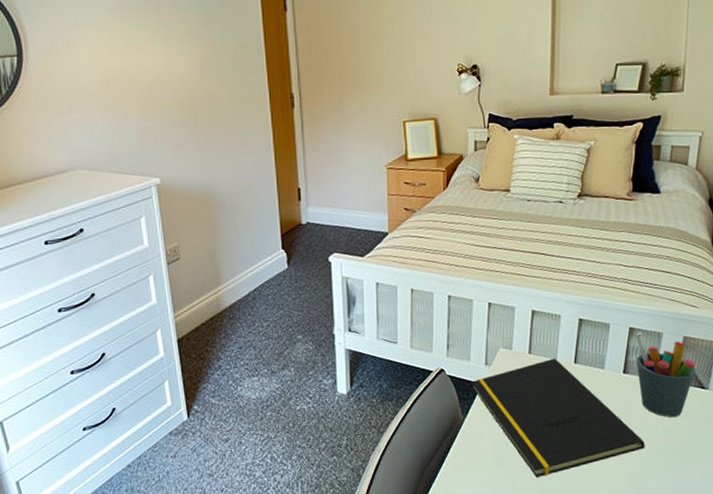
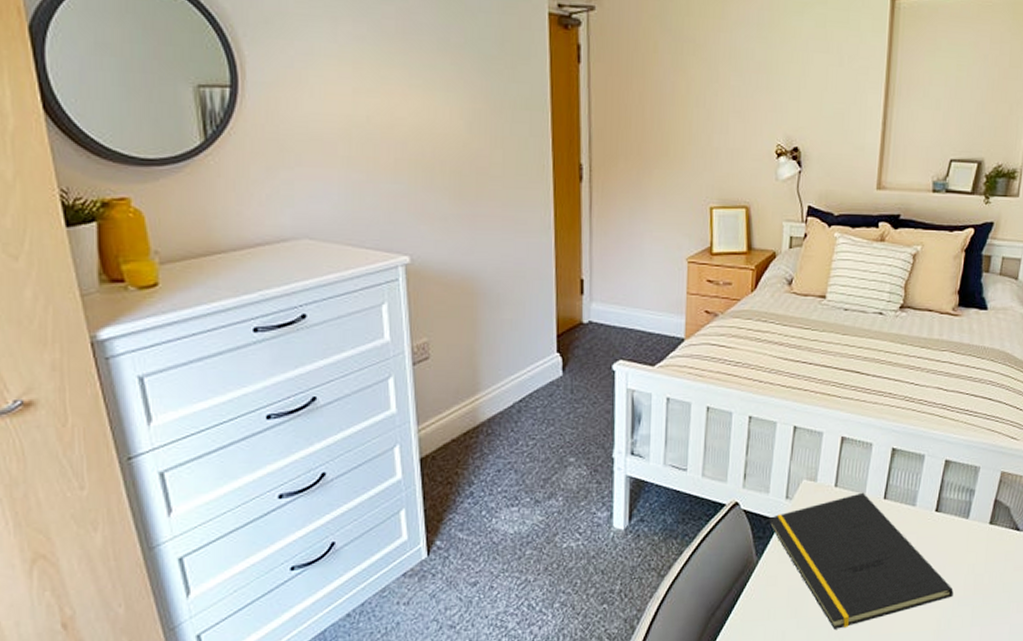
pen holder: present [636,332,696,417] -> none [949,465,1012,562]

